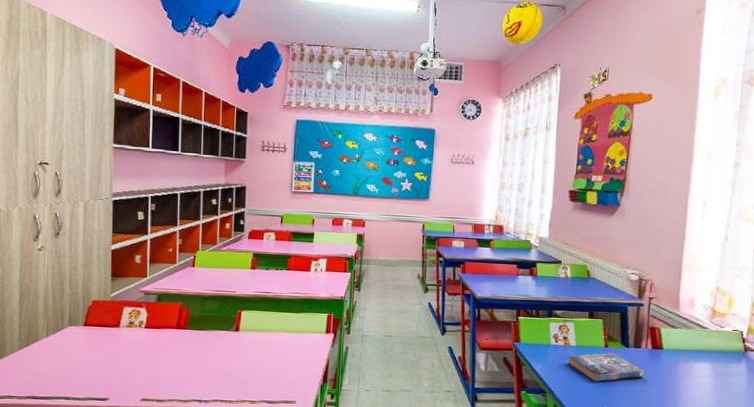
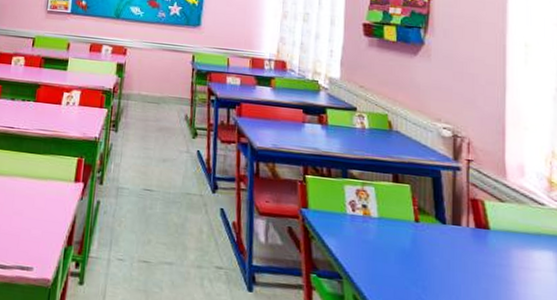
book: present [568,352,644,382] -> none [369,229,467,269]

